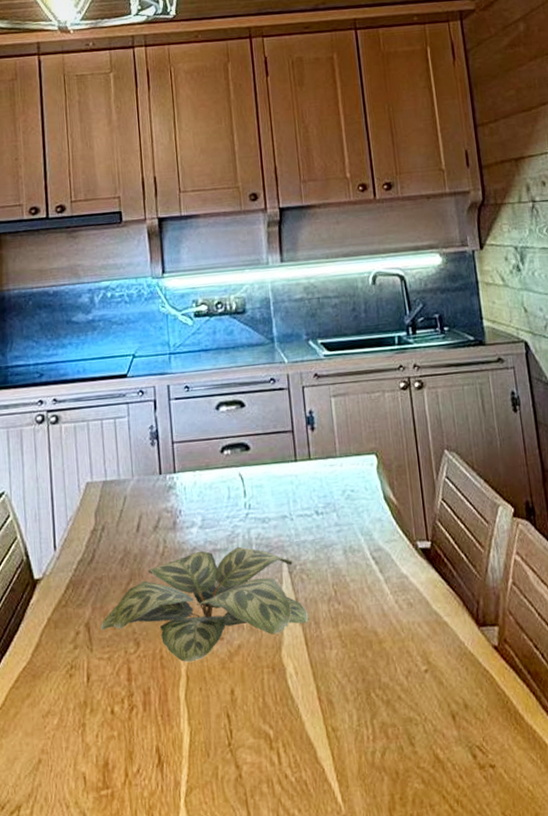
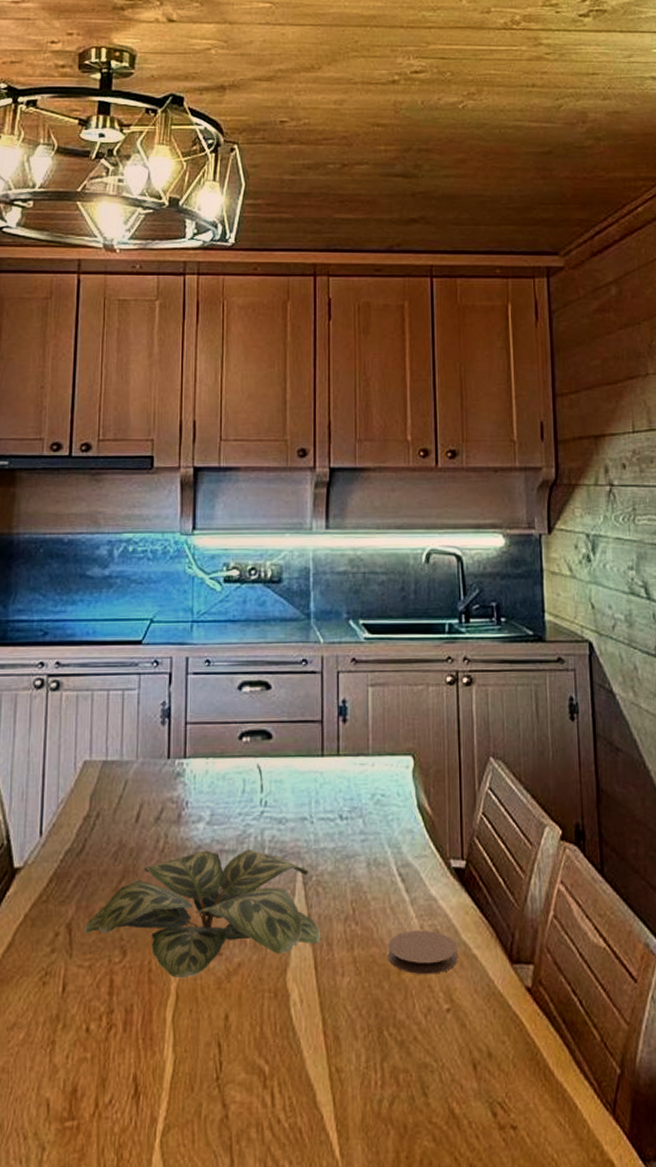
coaster: none [368,603,431,643] -> present [388,930,458,975]

